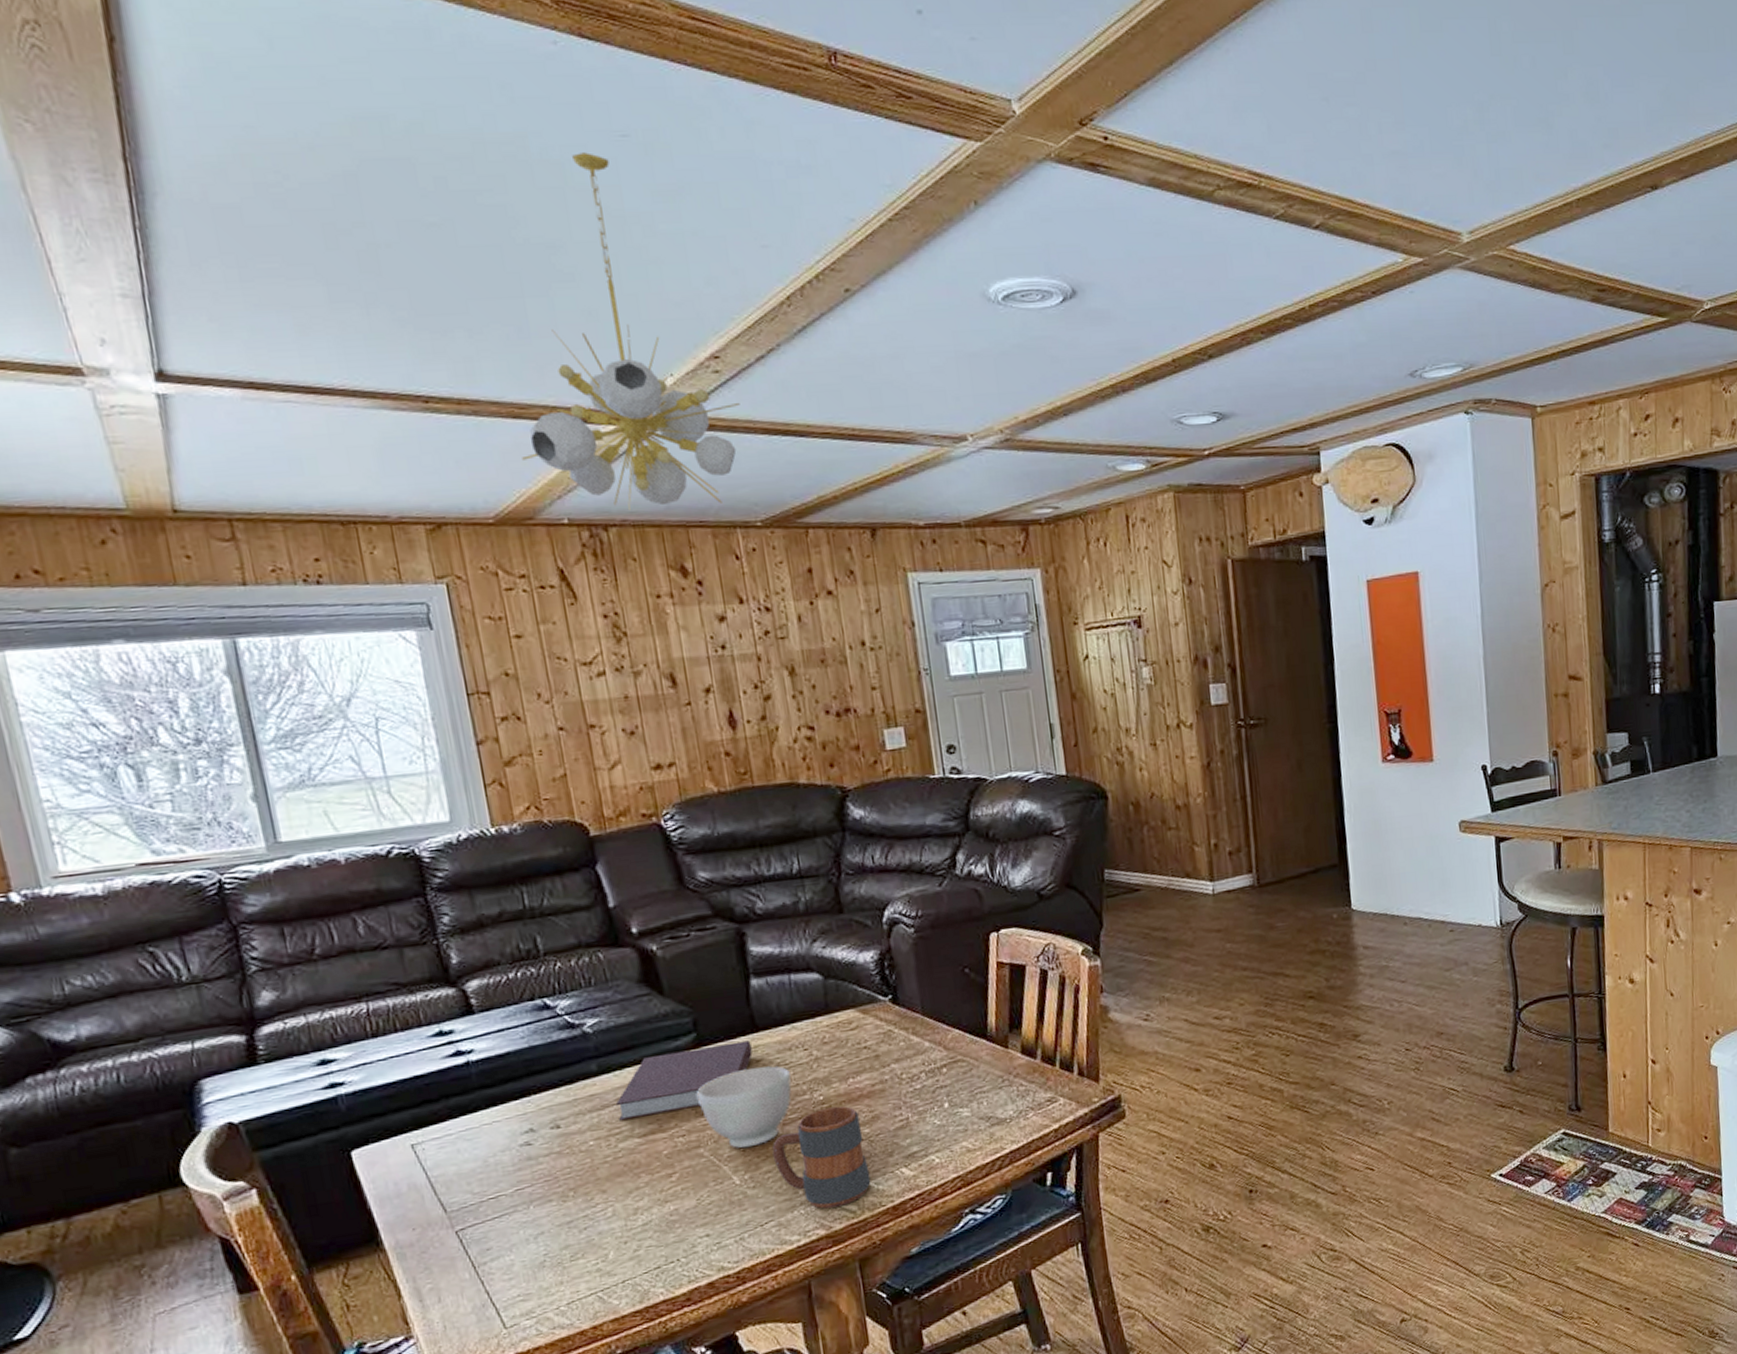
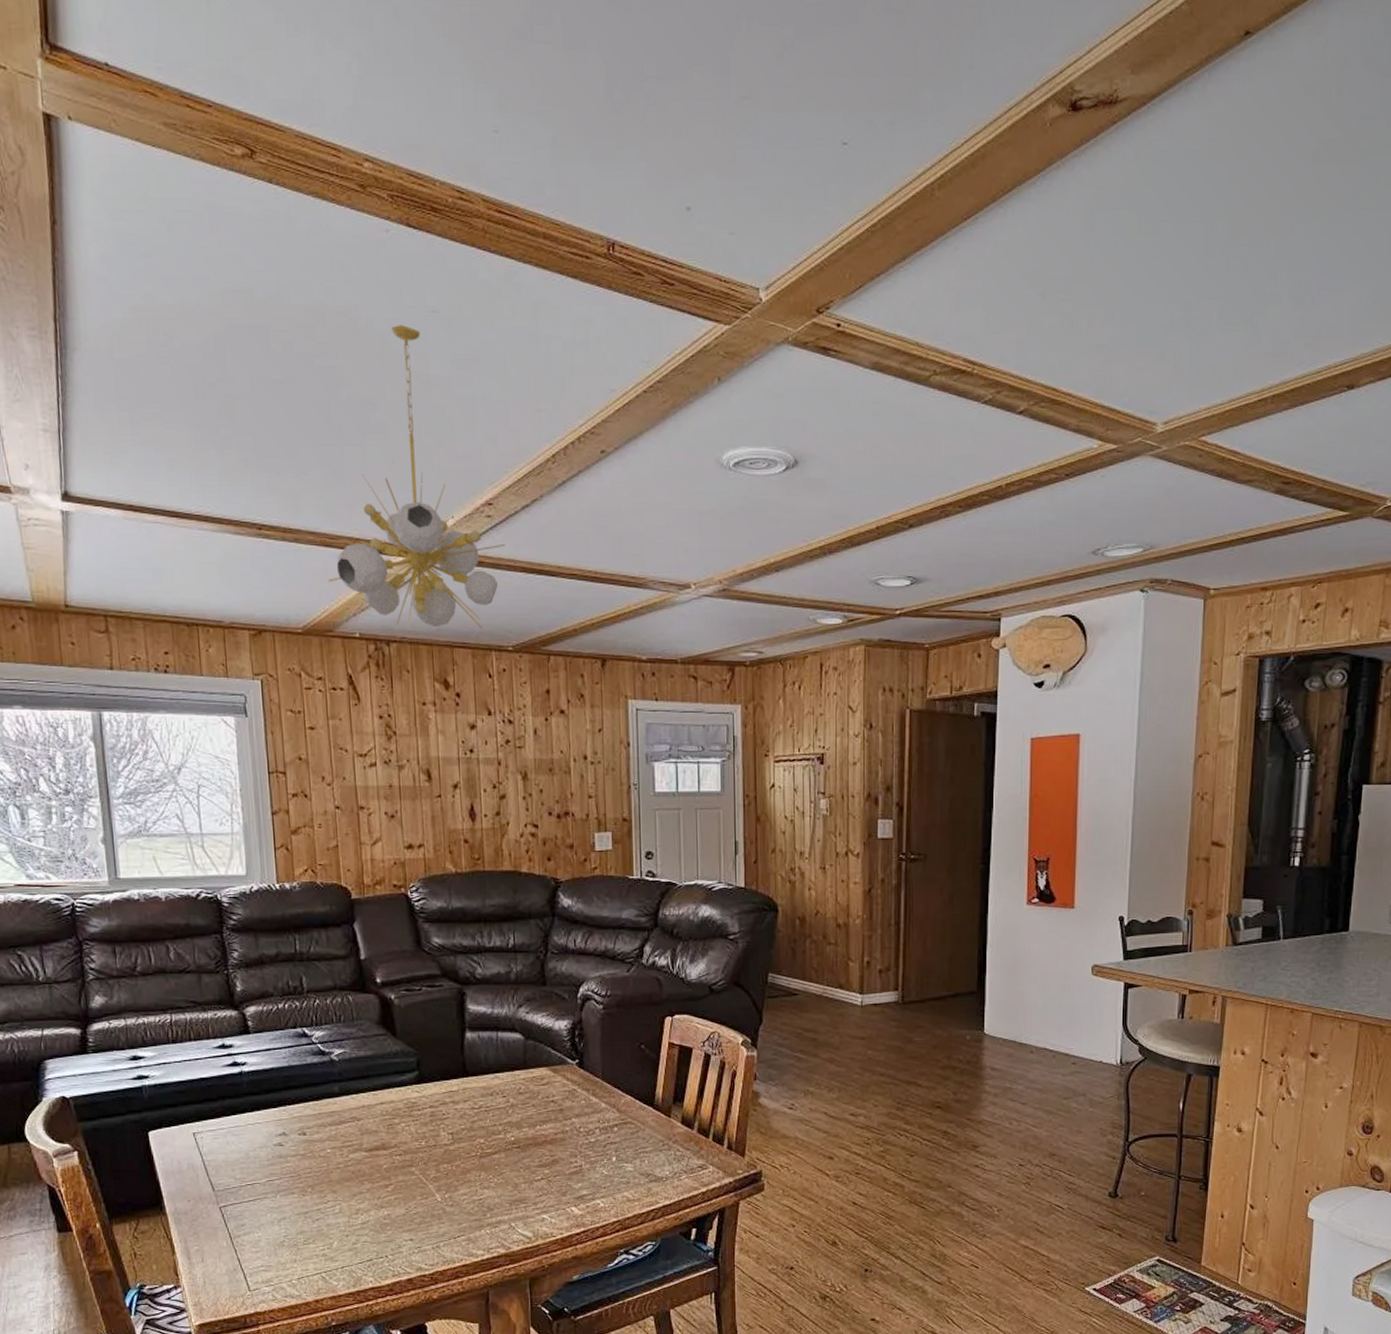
notebook: present [615,1040,753,1121] -> none [350,1083,461,1136]
bowl: present [697,1065,792,1148] -> none [415,1107,490,1172]
mug: present [772,1106,871,1209] -> none [469,1147,546,1232]

